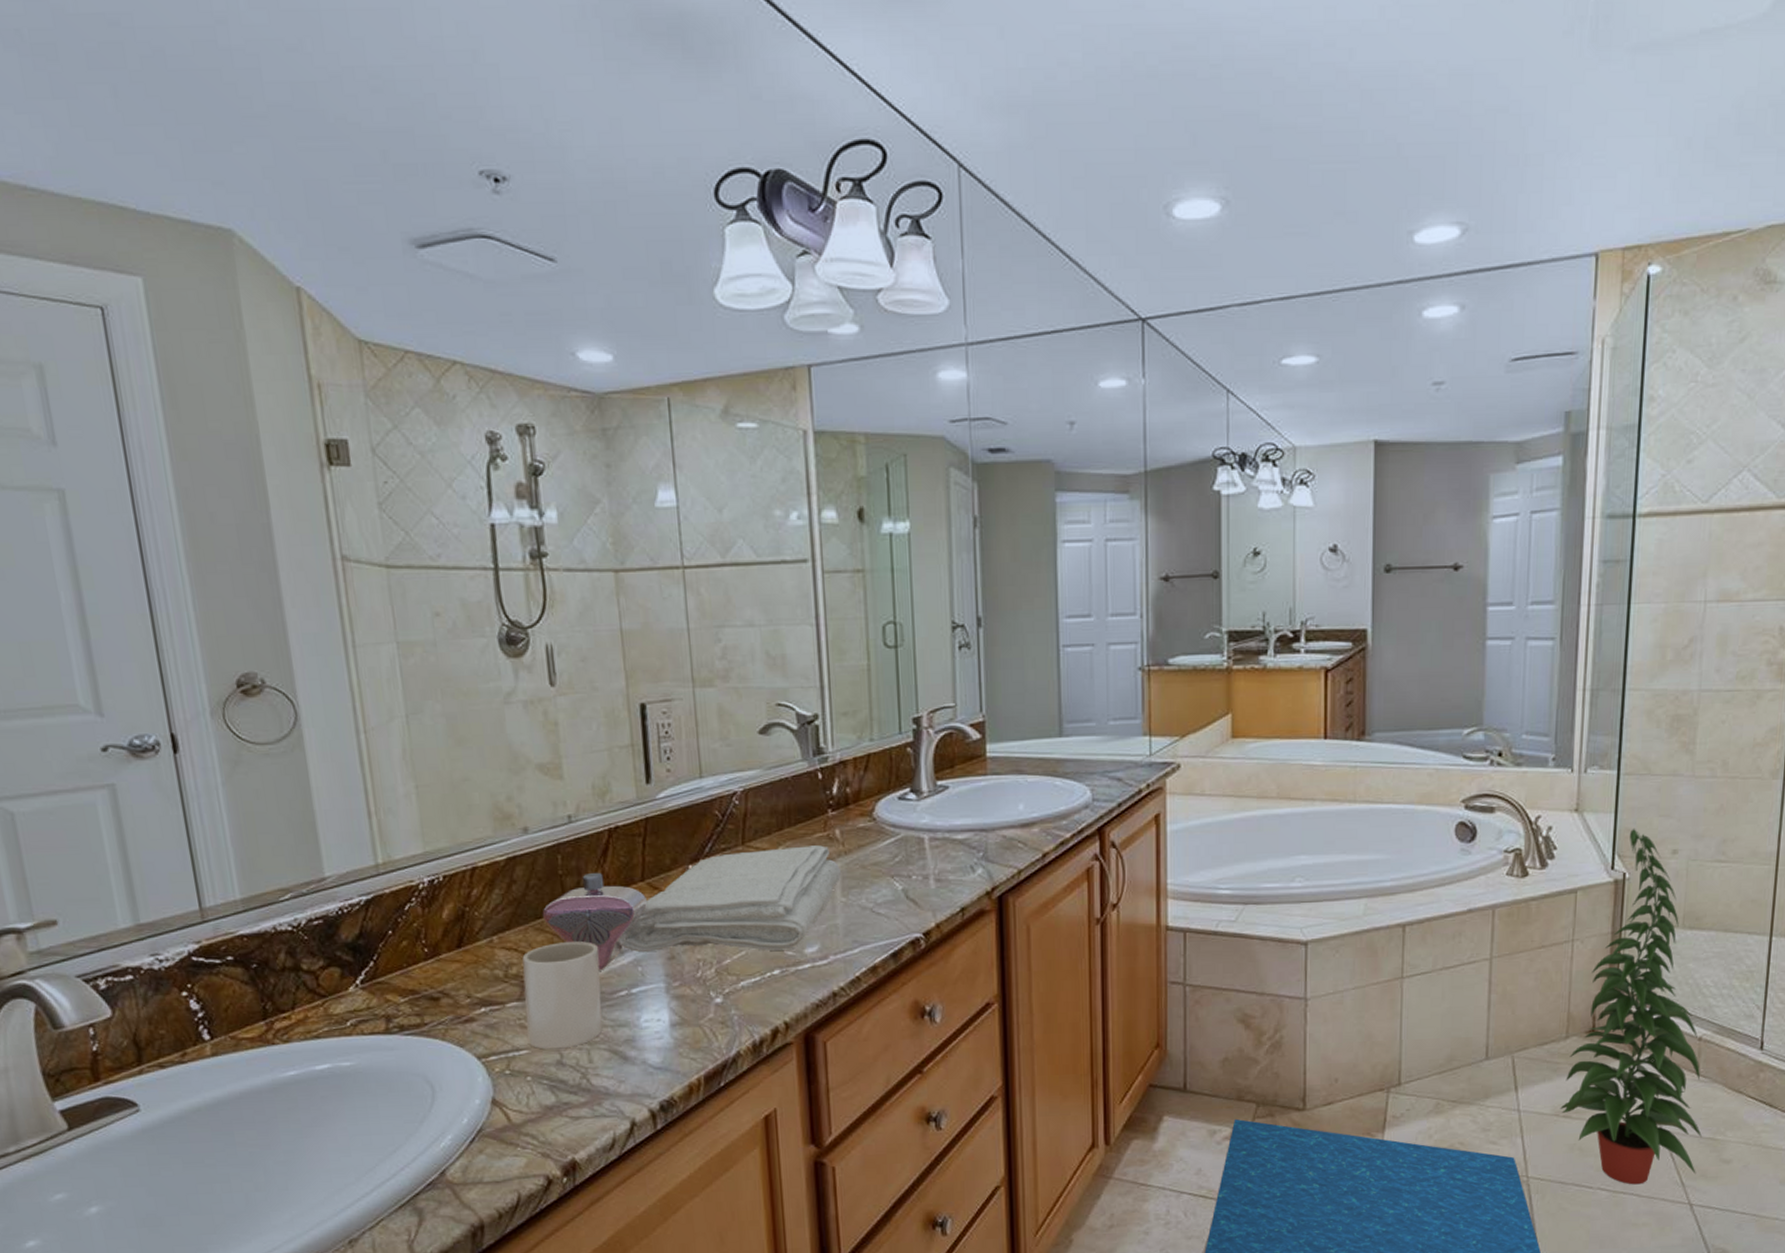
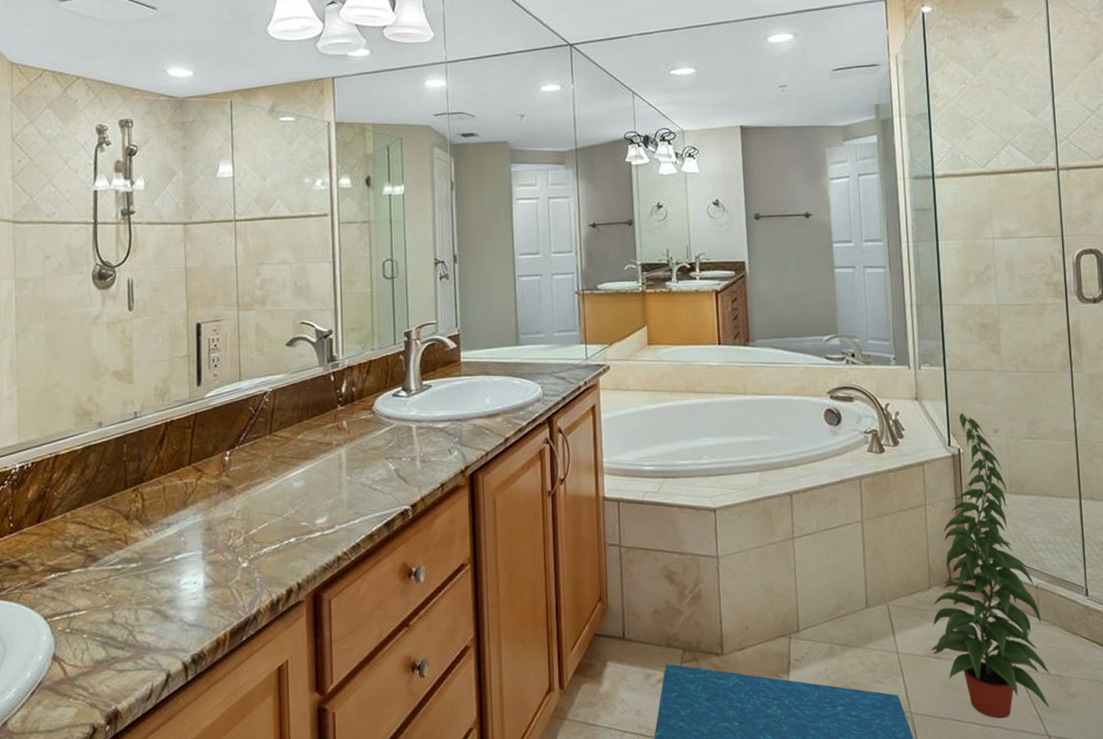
cup: present [522,941,603,1050] -> none [86,516,150,610]
perfume bottle: present [542,873,647,971] -> none [107,459,192,541]
towel: present [622,845,842,953] -> none [169,434,347,525]

